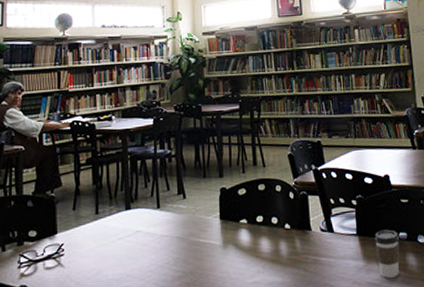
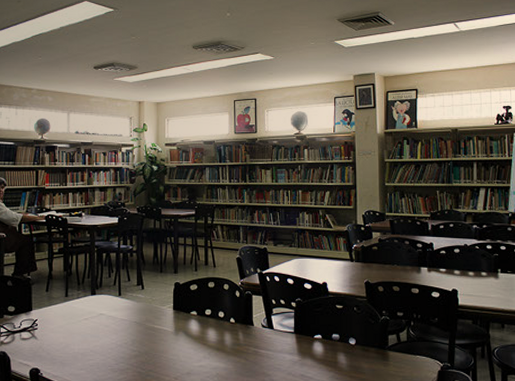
coffee cup: present [374,229,400,278] -> none [309,330,332,372]

